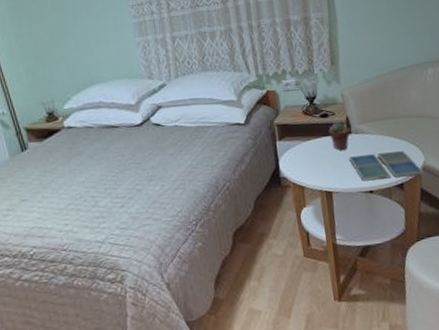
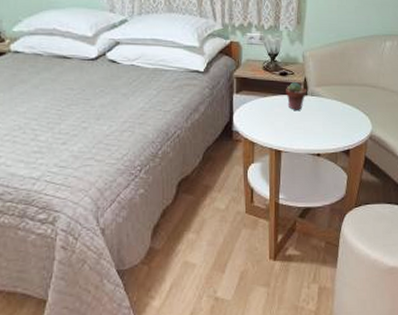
drink coaster: present [349,150,425,181] -> none [302,117,370,144]

